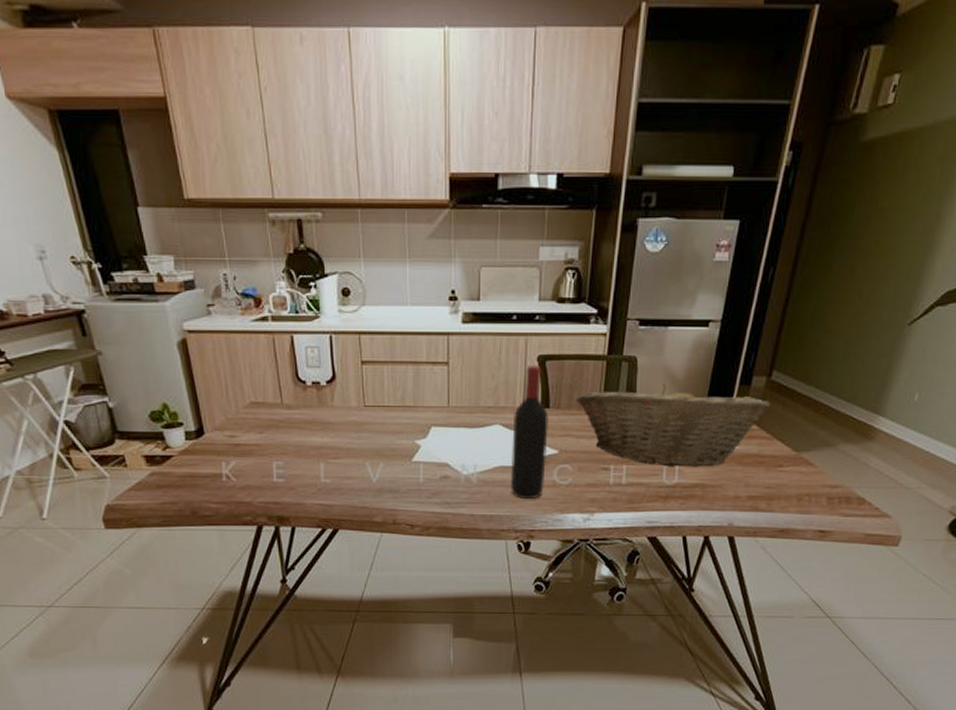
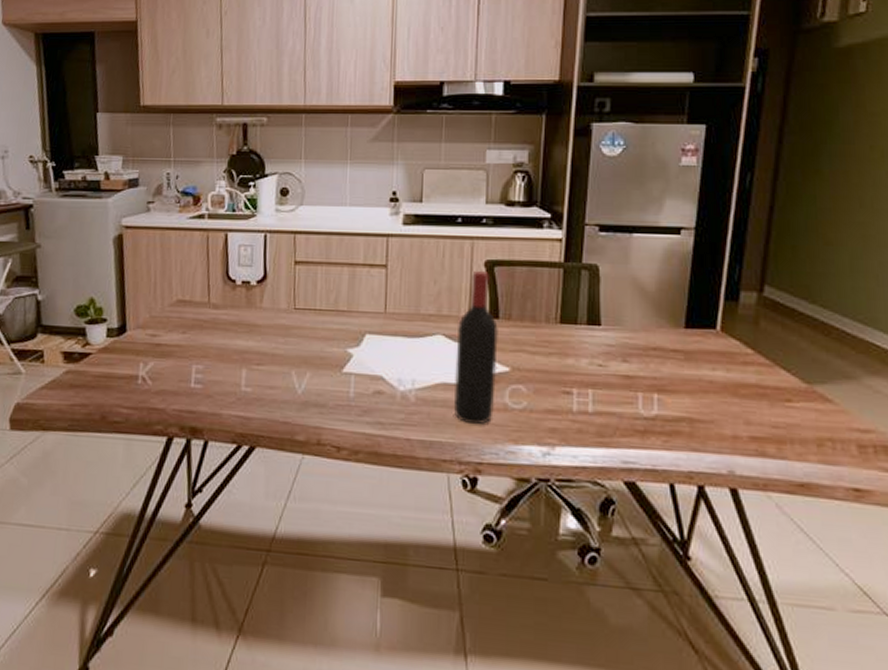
fruit basket: present [576,383,771,467] -> none [529,295,767,397]

